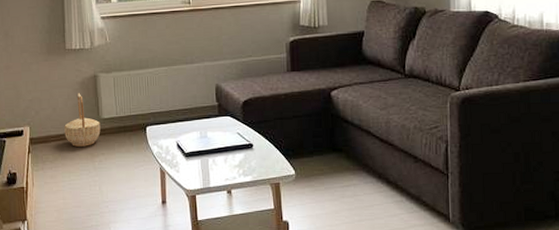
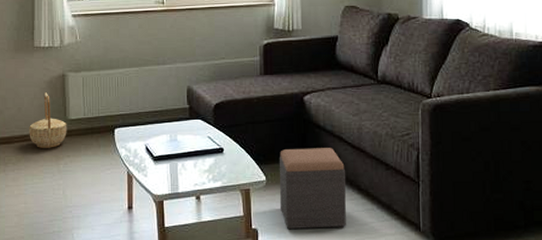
footstool: none [307,142,376,222] -> present [279,148,347,230]

